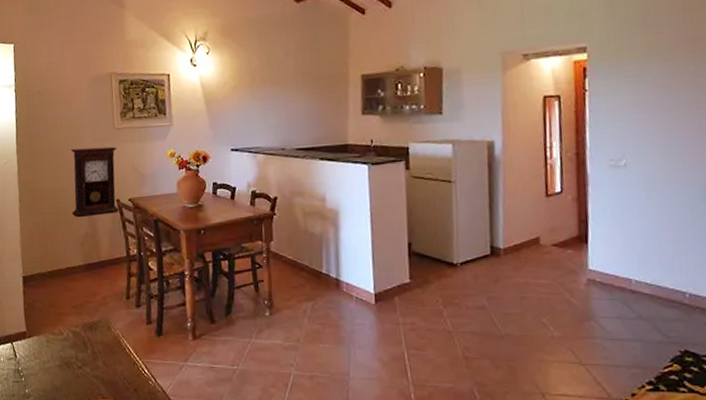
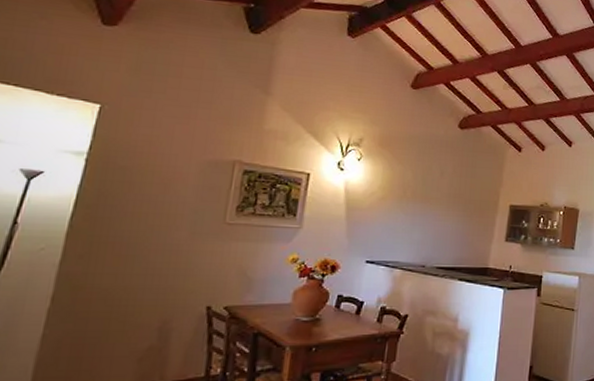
pendulum clock: present [71,146,119,218] -> none [135,241,222,327]

